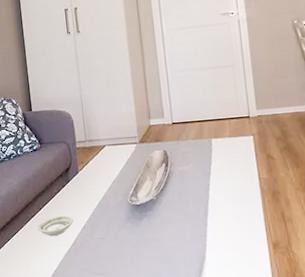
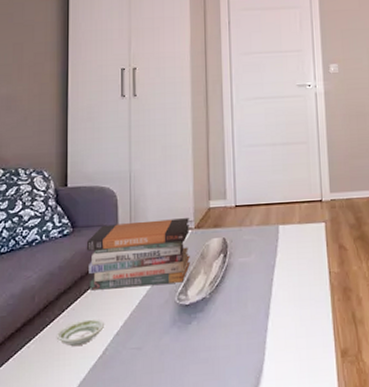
book stack: none [52,134,138,193] -> present [86,218,190,291]

